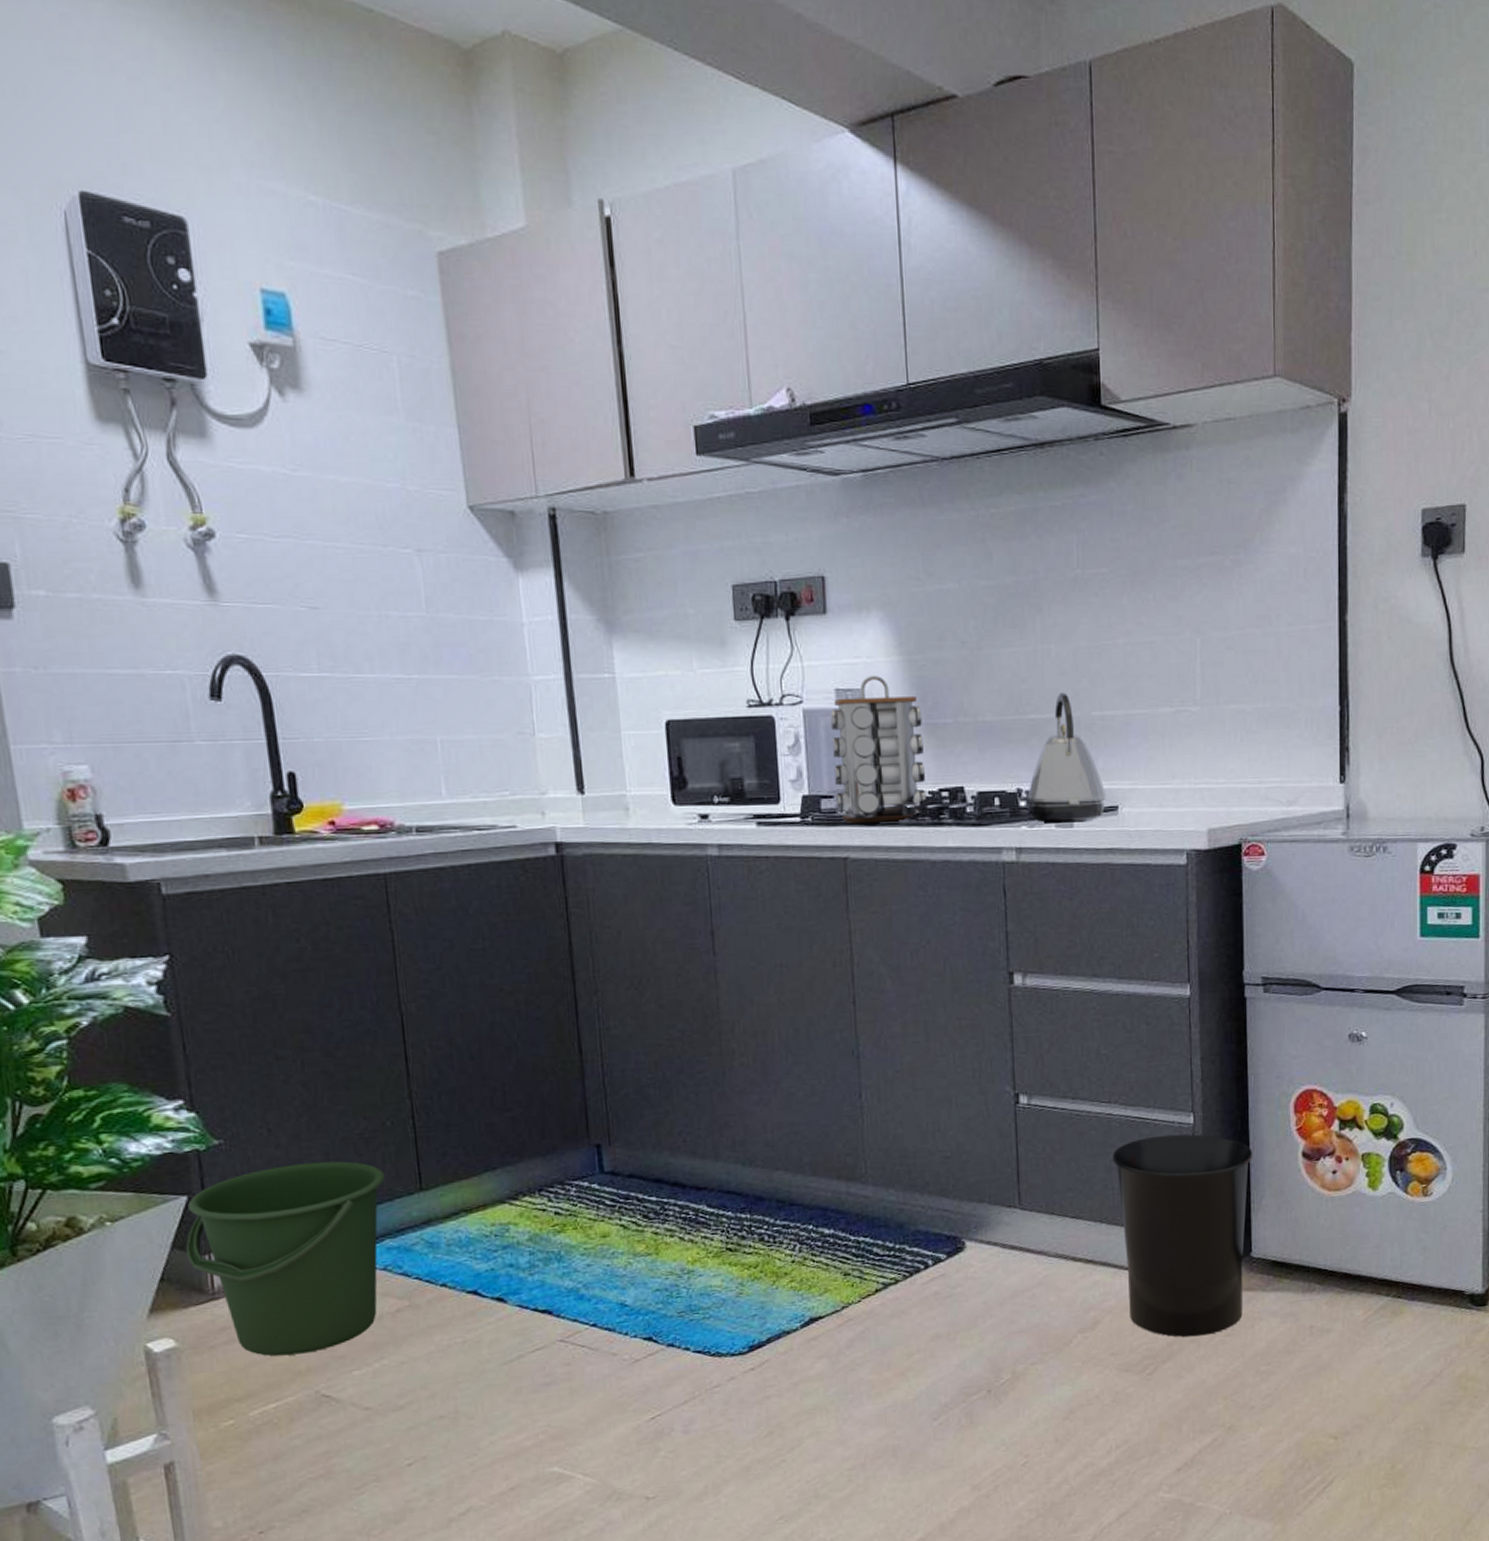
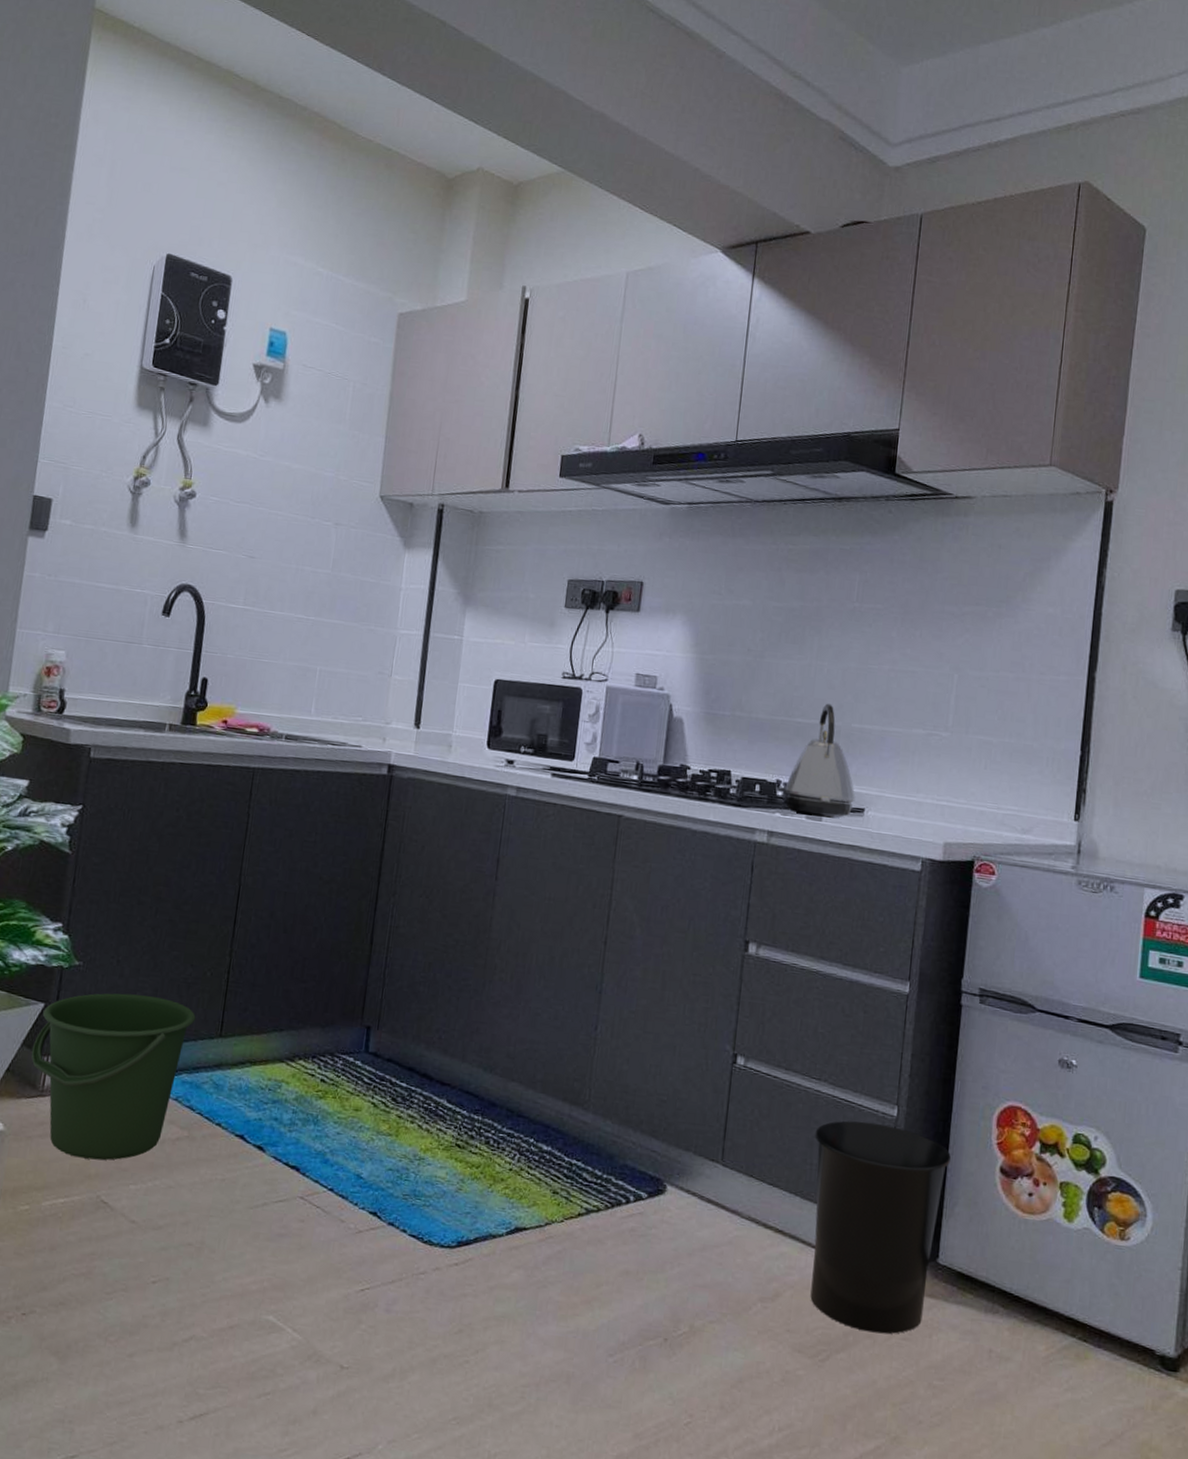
spice rack: present [830,676,928,826] -> none [620,667,705,794]

